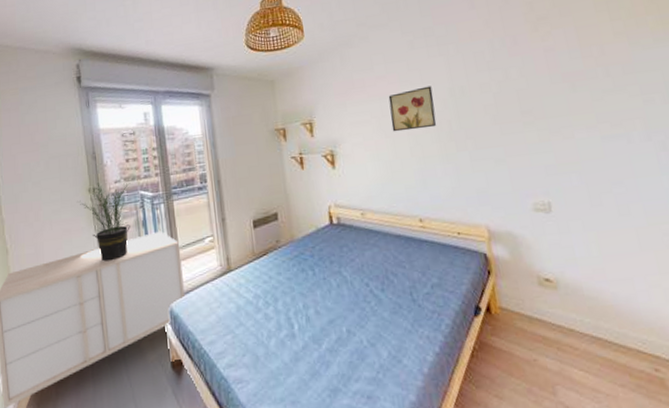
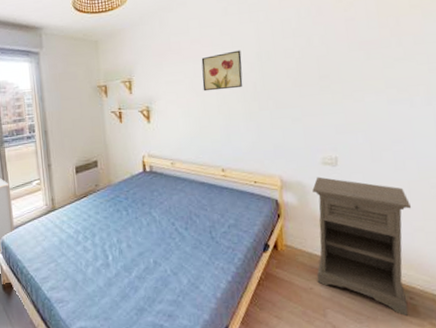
nightstand: none [525,225,655,394] -> present [312,177,412,317]

